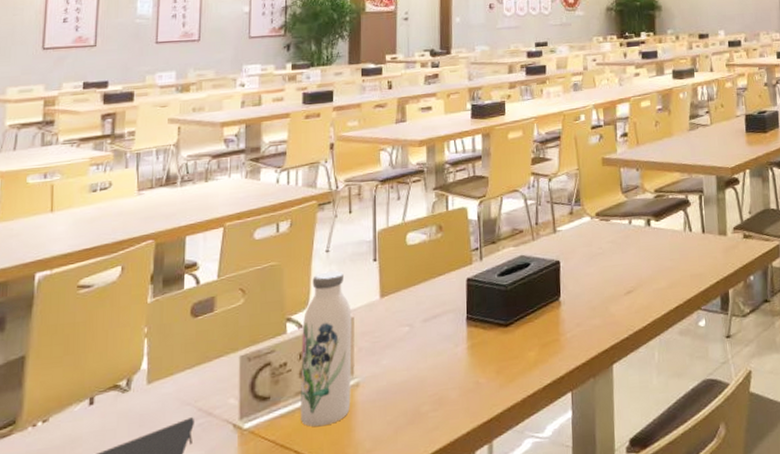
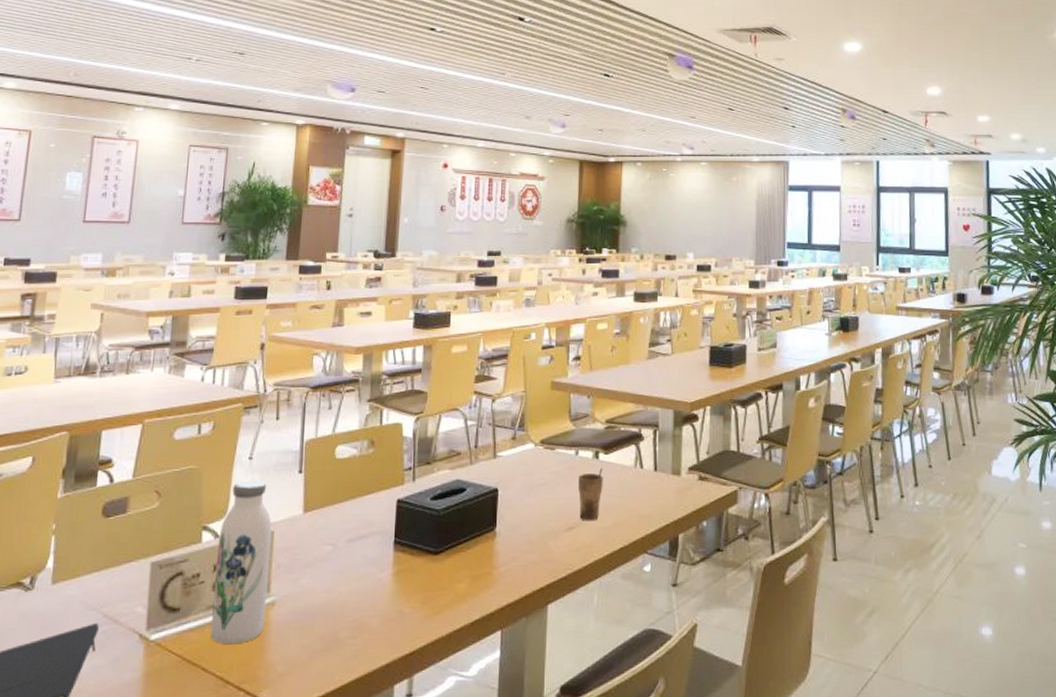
cup: none [633,234,656,284] -> present [578,468,603,521]

